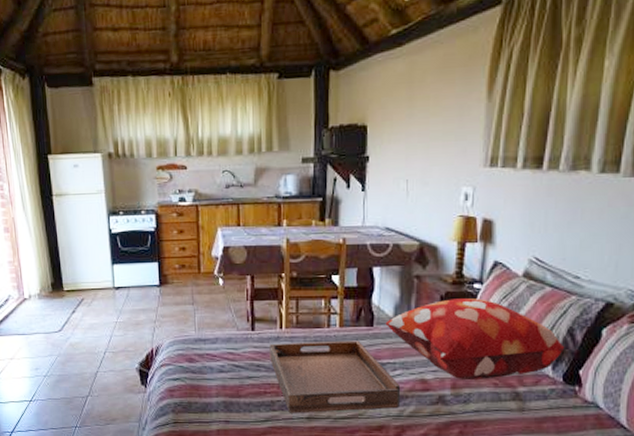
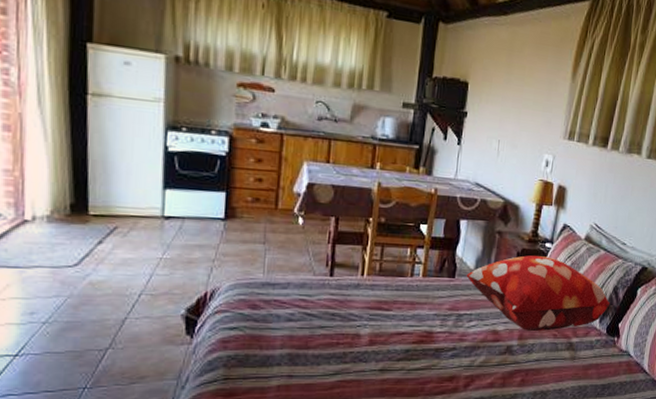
serving tray: present [269,340,401,413] -> none [347,290,475,365]

